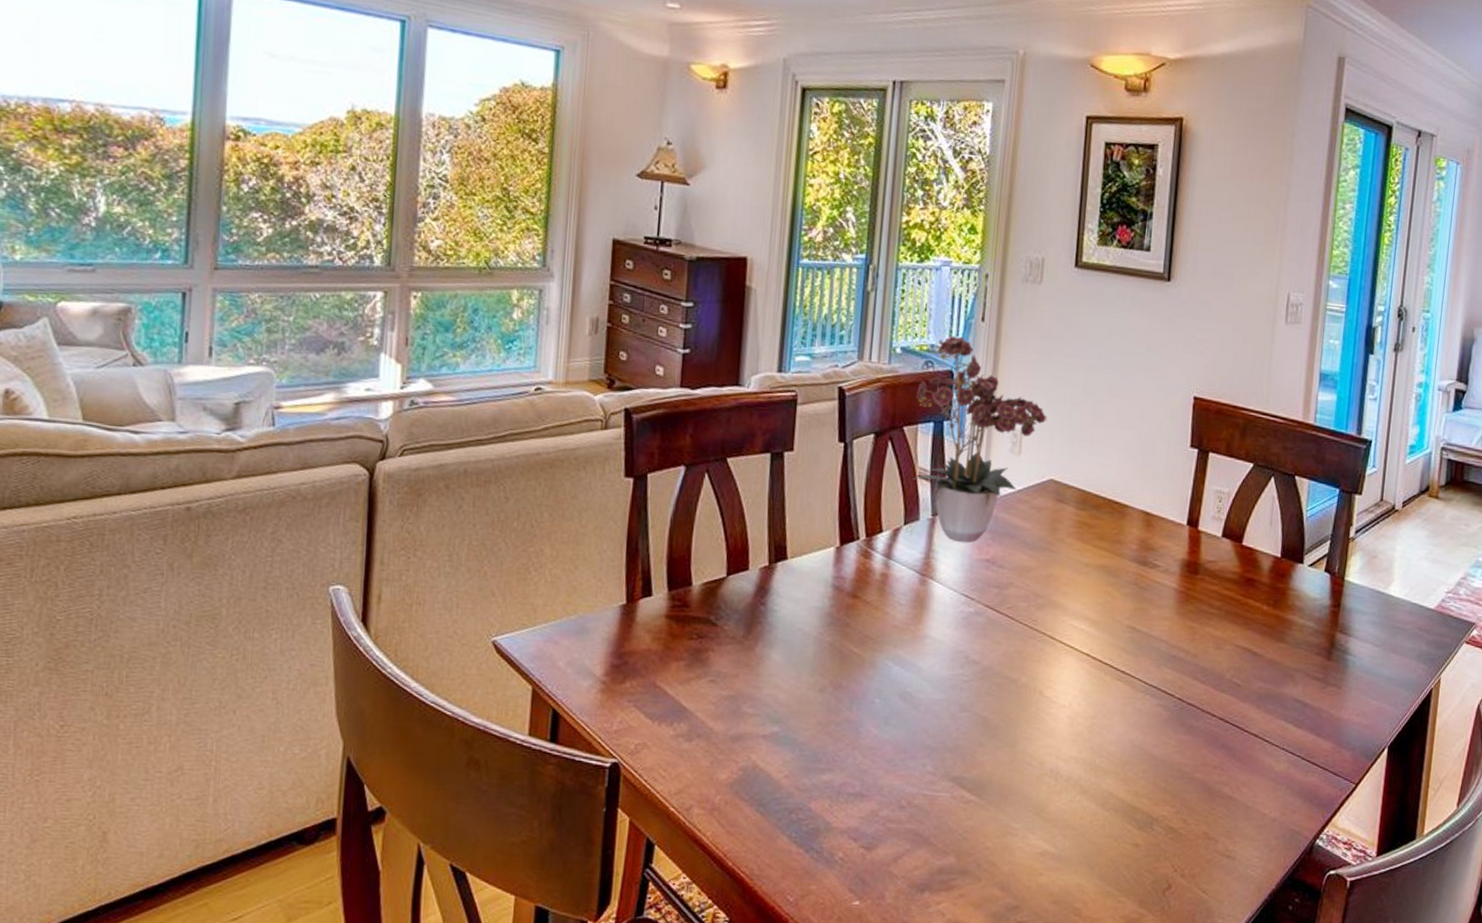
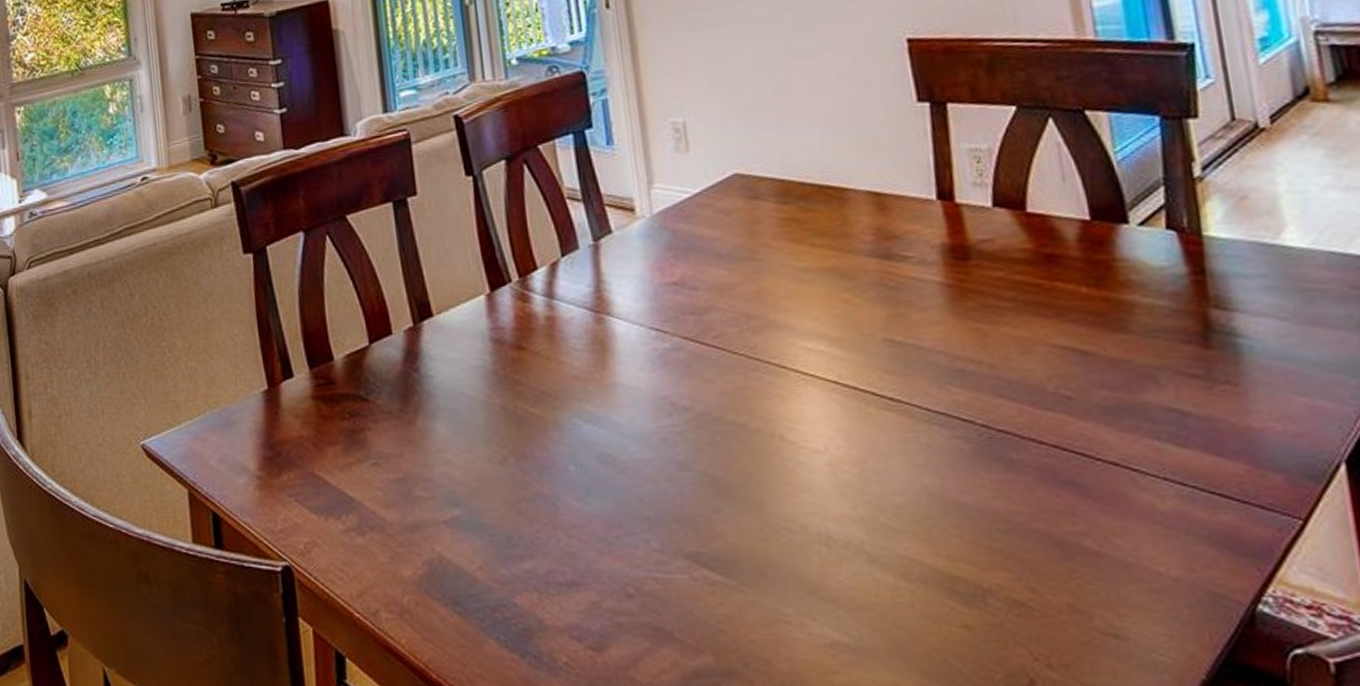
flower arrangement: present [913,335,1047,544] -> none [545,30,714,268]

